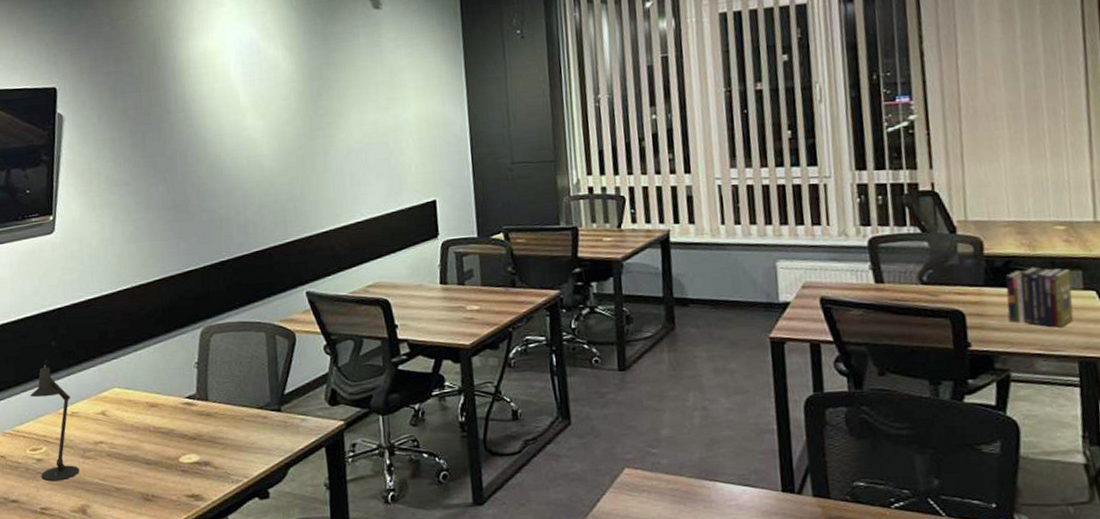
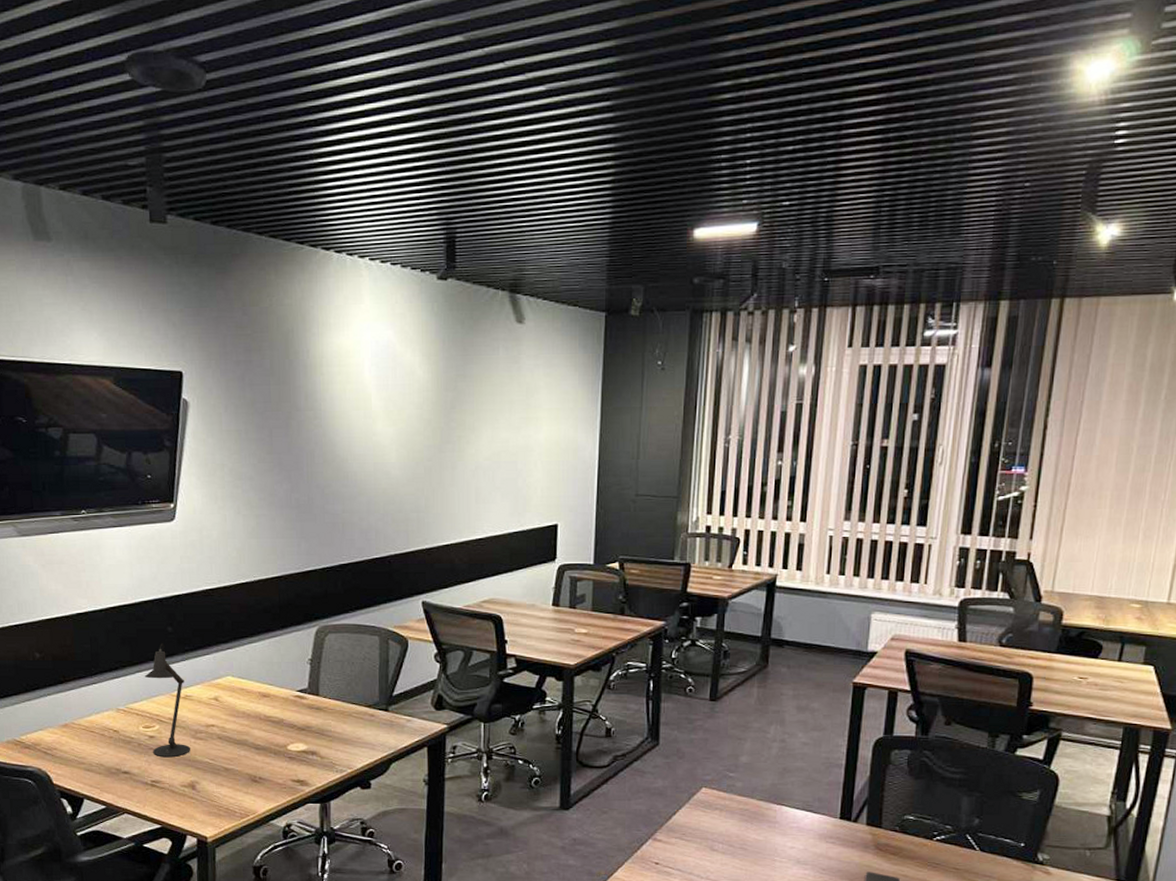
books: present [1005,267,1074,329] -> none [1071,639,1135,697]

